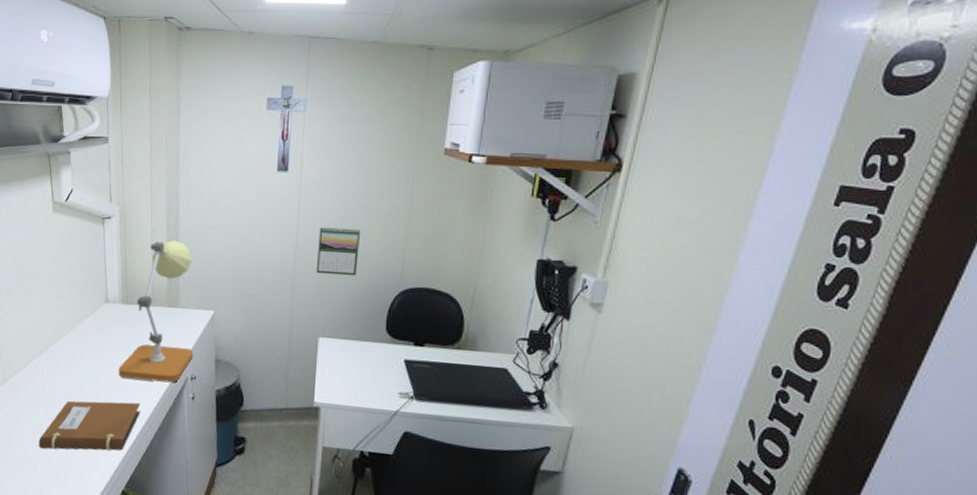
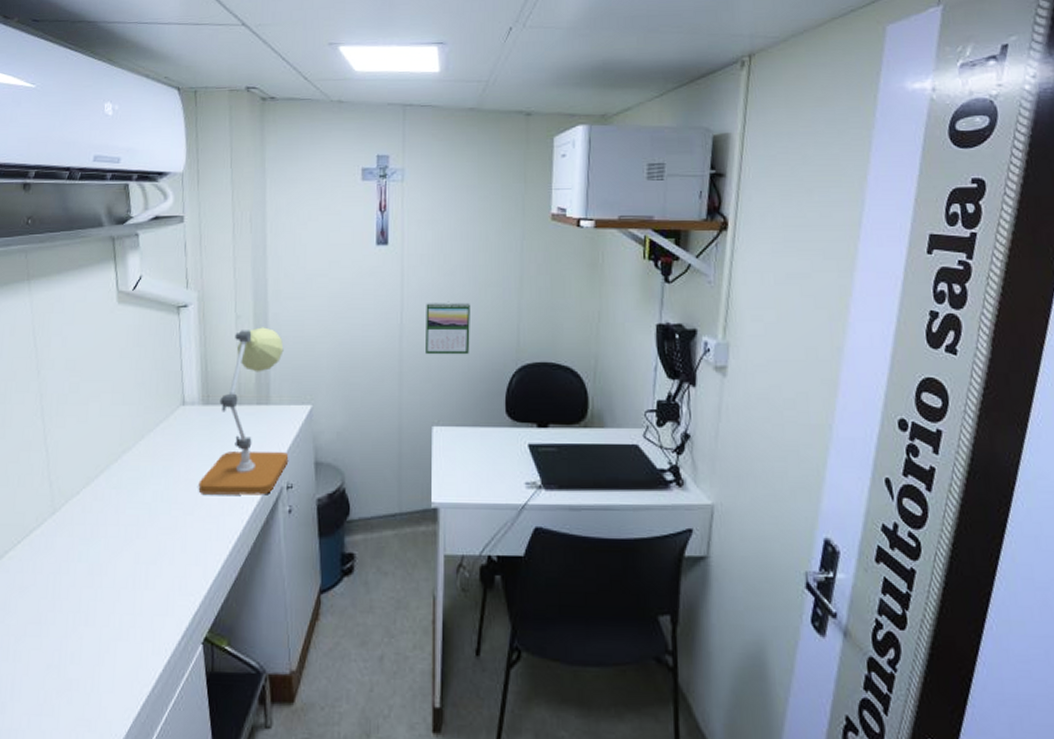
notebook: present [38,400,141,451] -> none [96,524,226,595]

